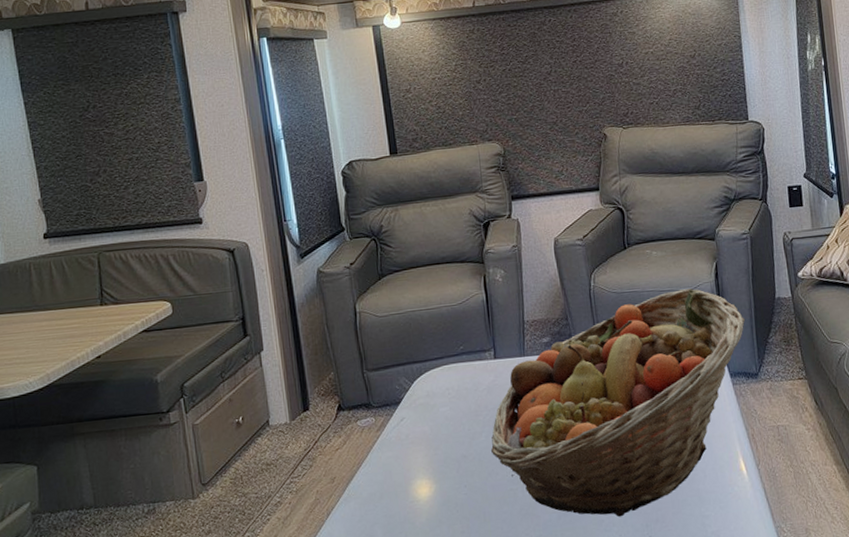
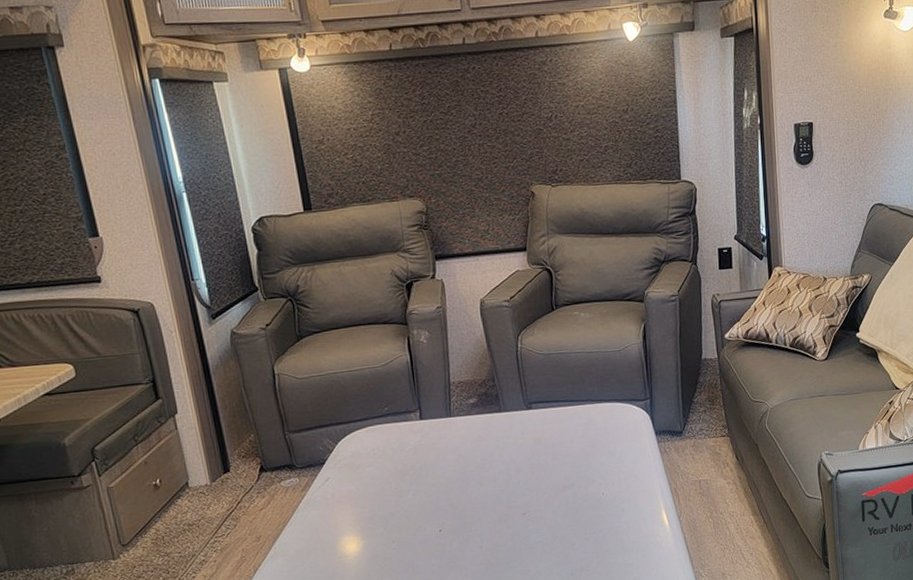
fruit basket: present [490,288,746,517] -> none [418,350,672,567]

